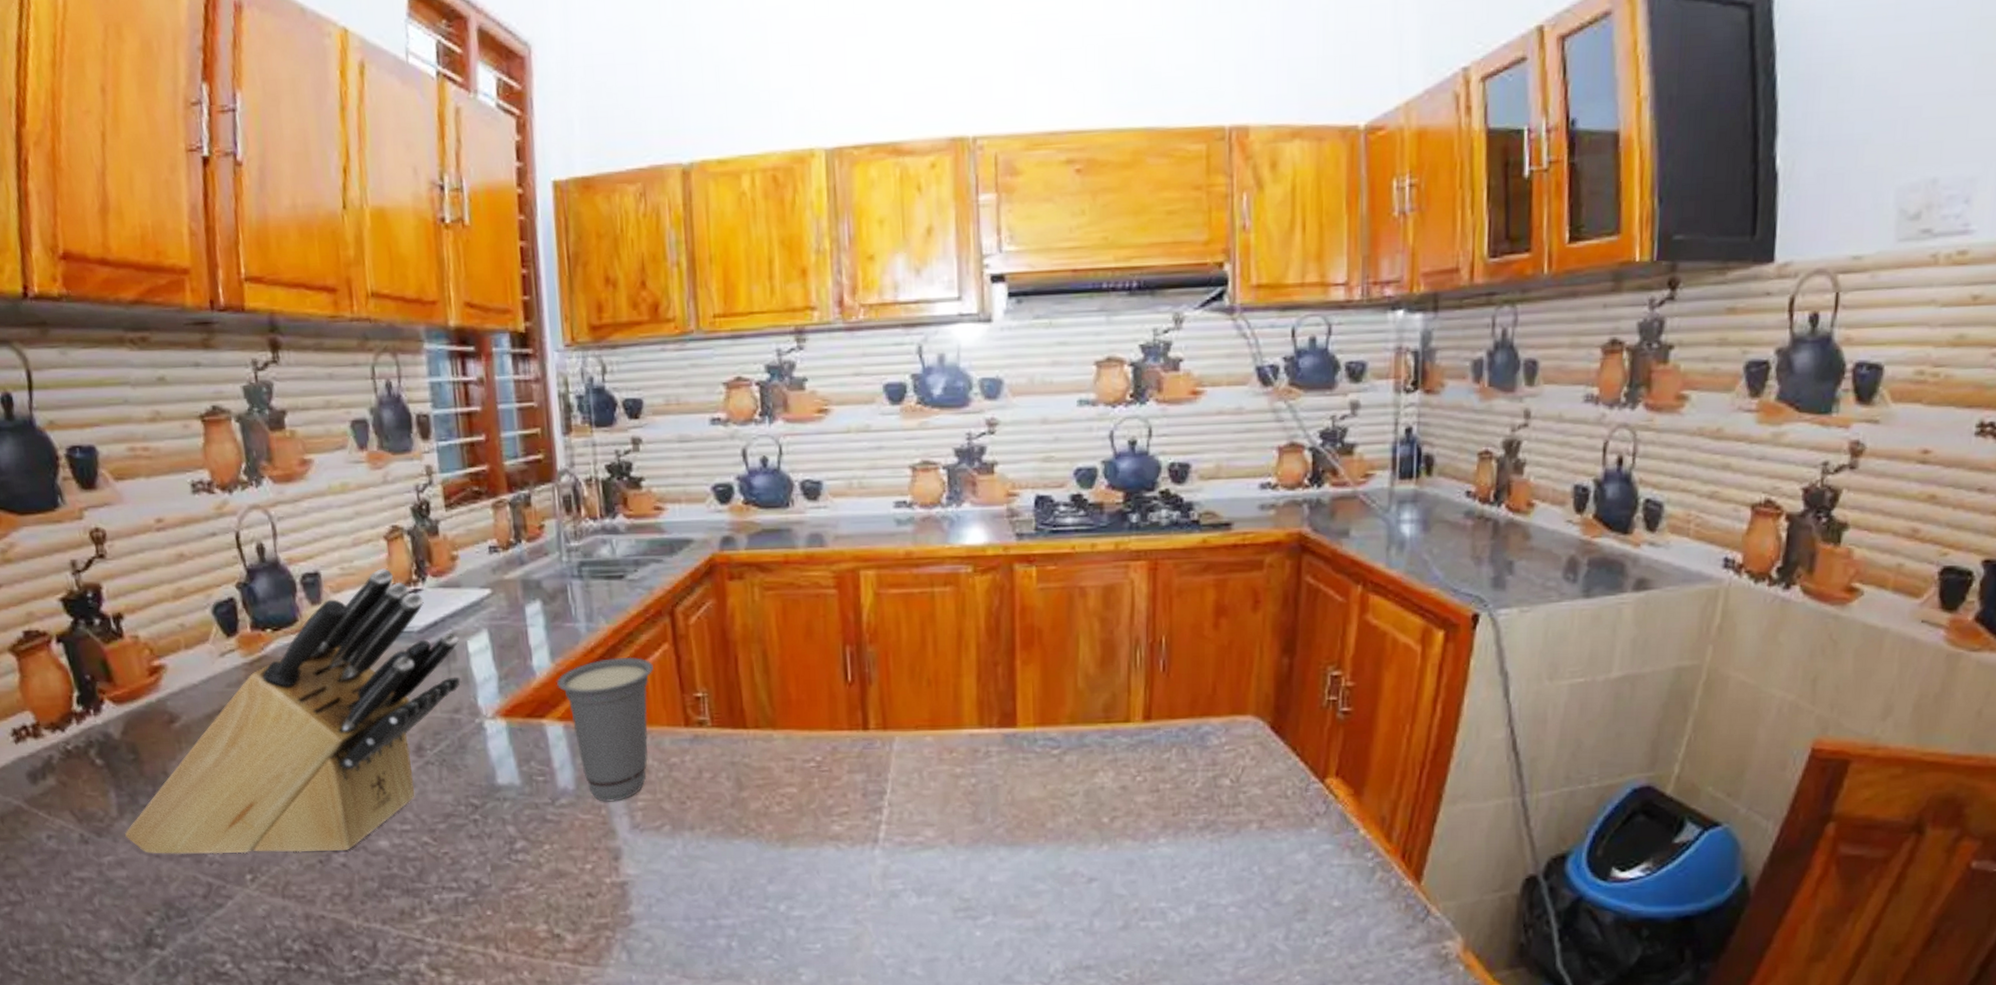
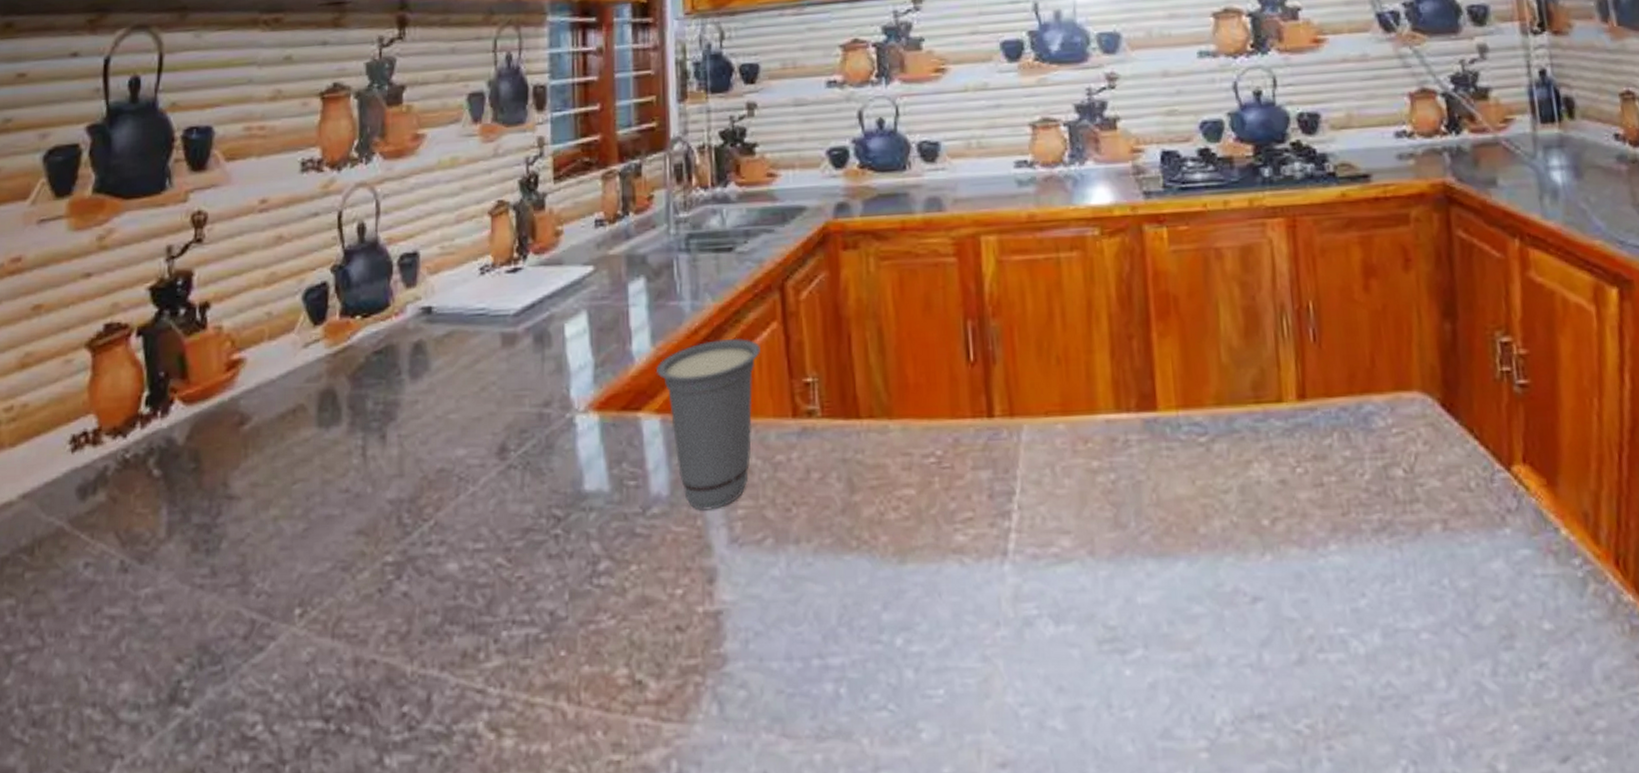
knife block: present [125,568,461,854] -> none [170,246,557,584]

